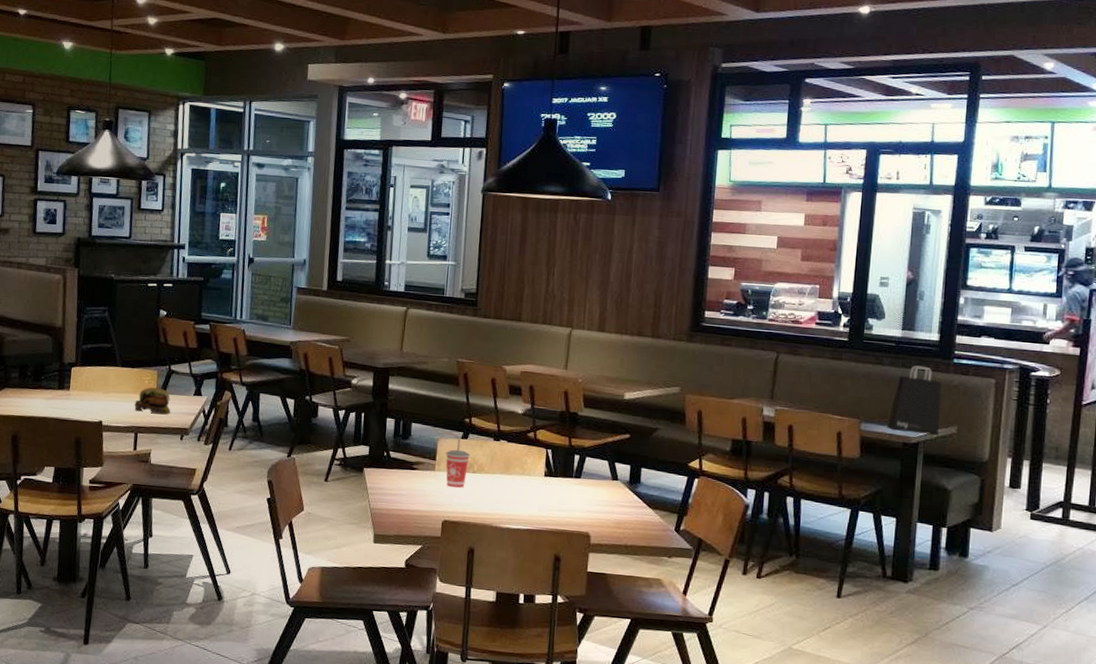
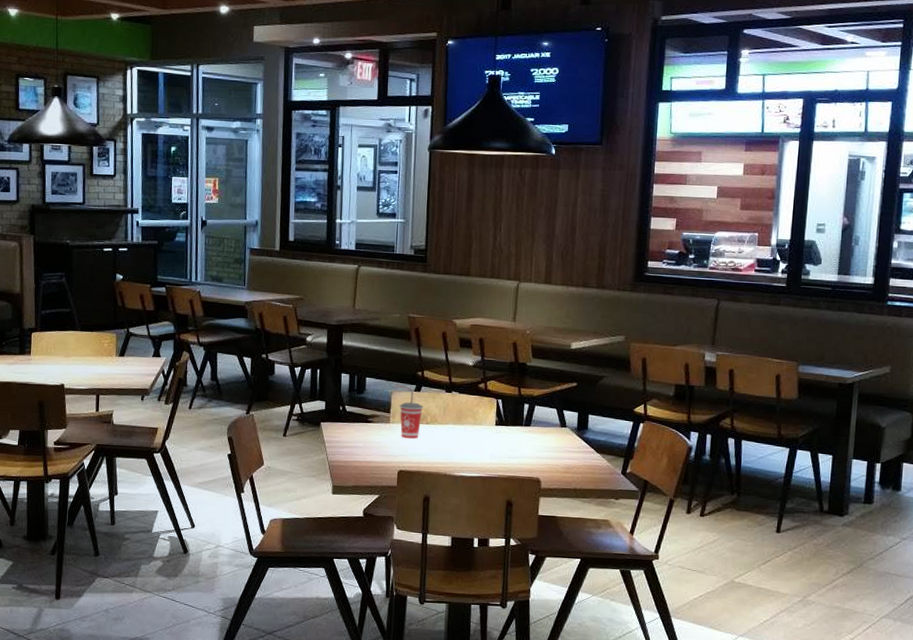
burger: present [134,387,170,415] -> none [95,350,130,376]
shopping bag: present [887,365,942,435] -> none [824,308,876,375]

